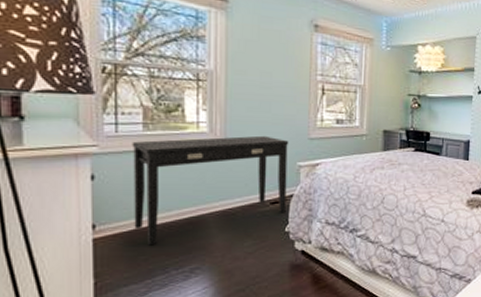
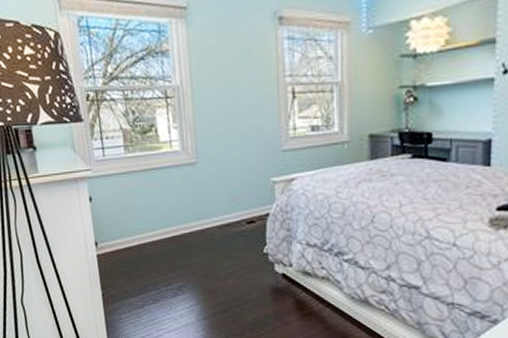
desk: present [132,135,289,246] -> none [117,150,263,263]

